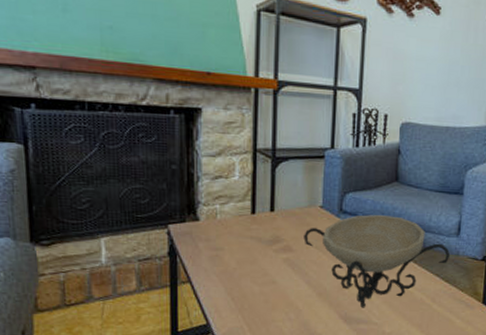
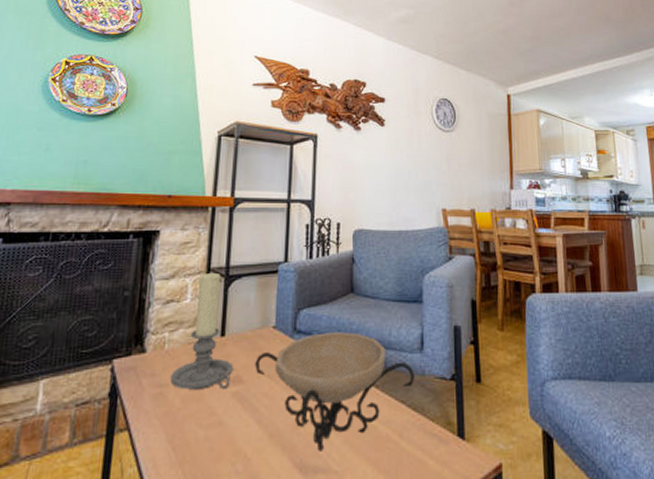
candle holder: none [224,153,284,256] -> present [170,272,234,391]

